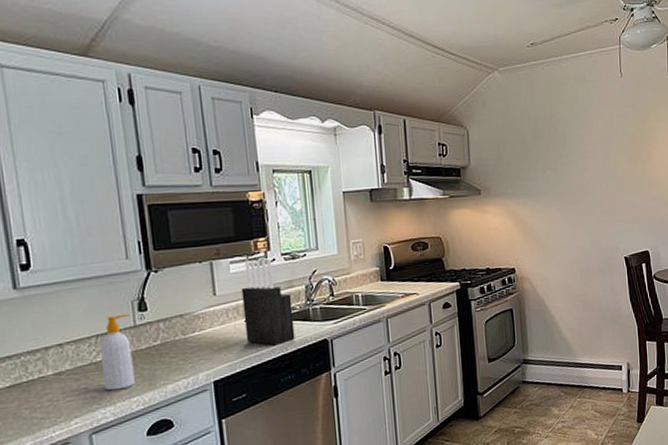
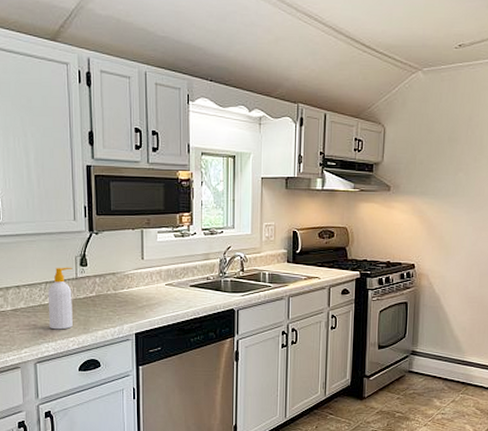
knife block: present [241,259,295,346] -> none [165,231,207,309]

